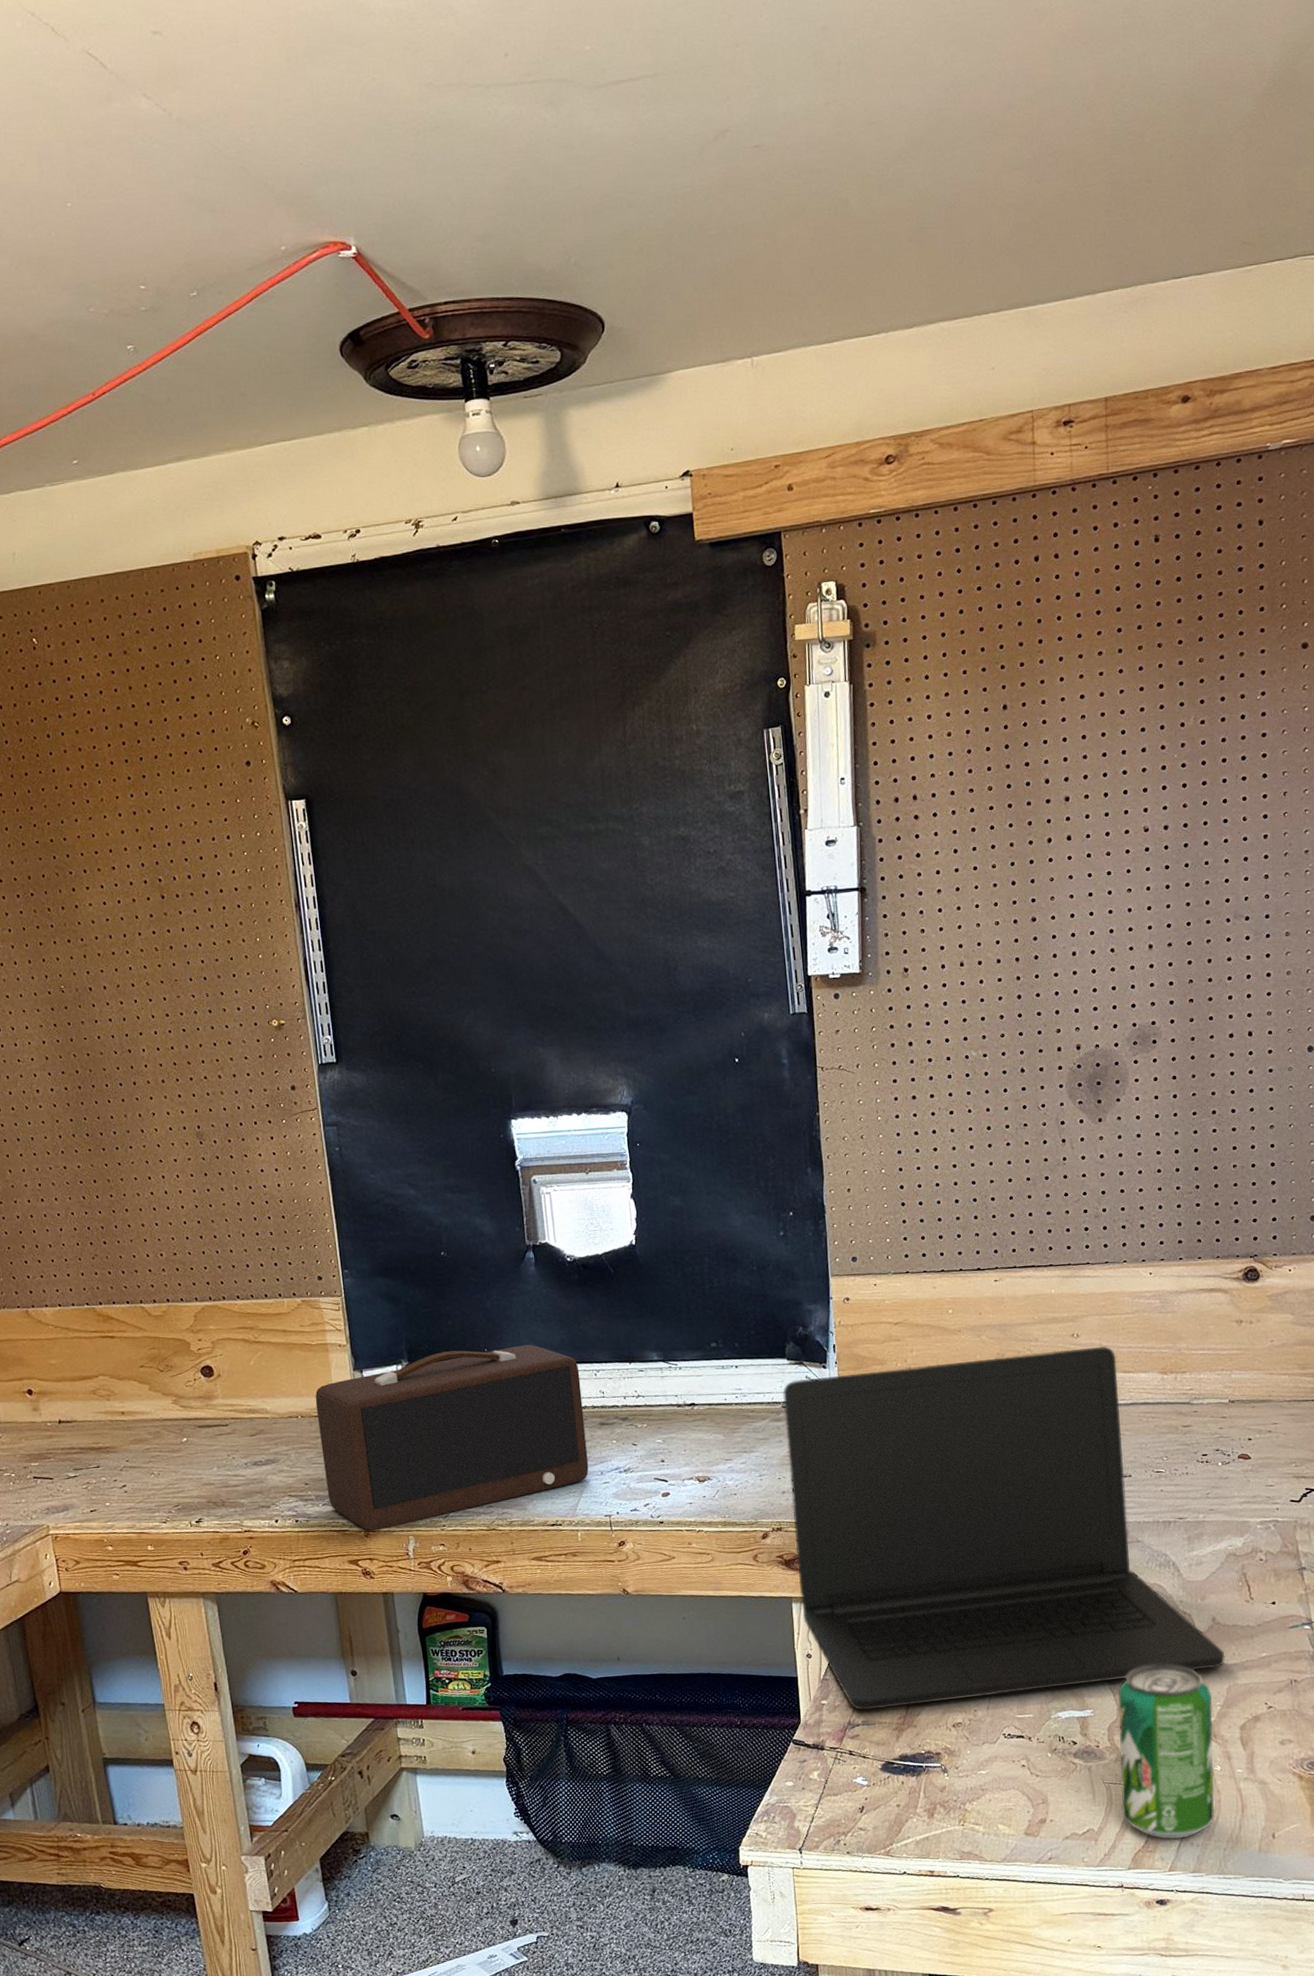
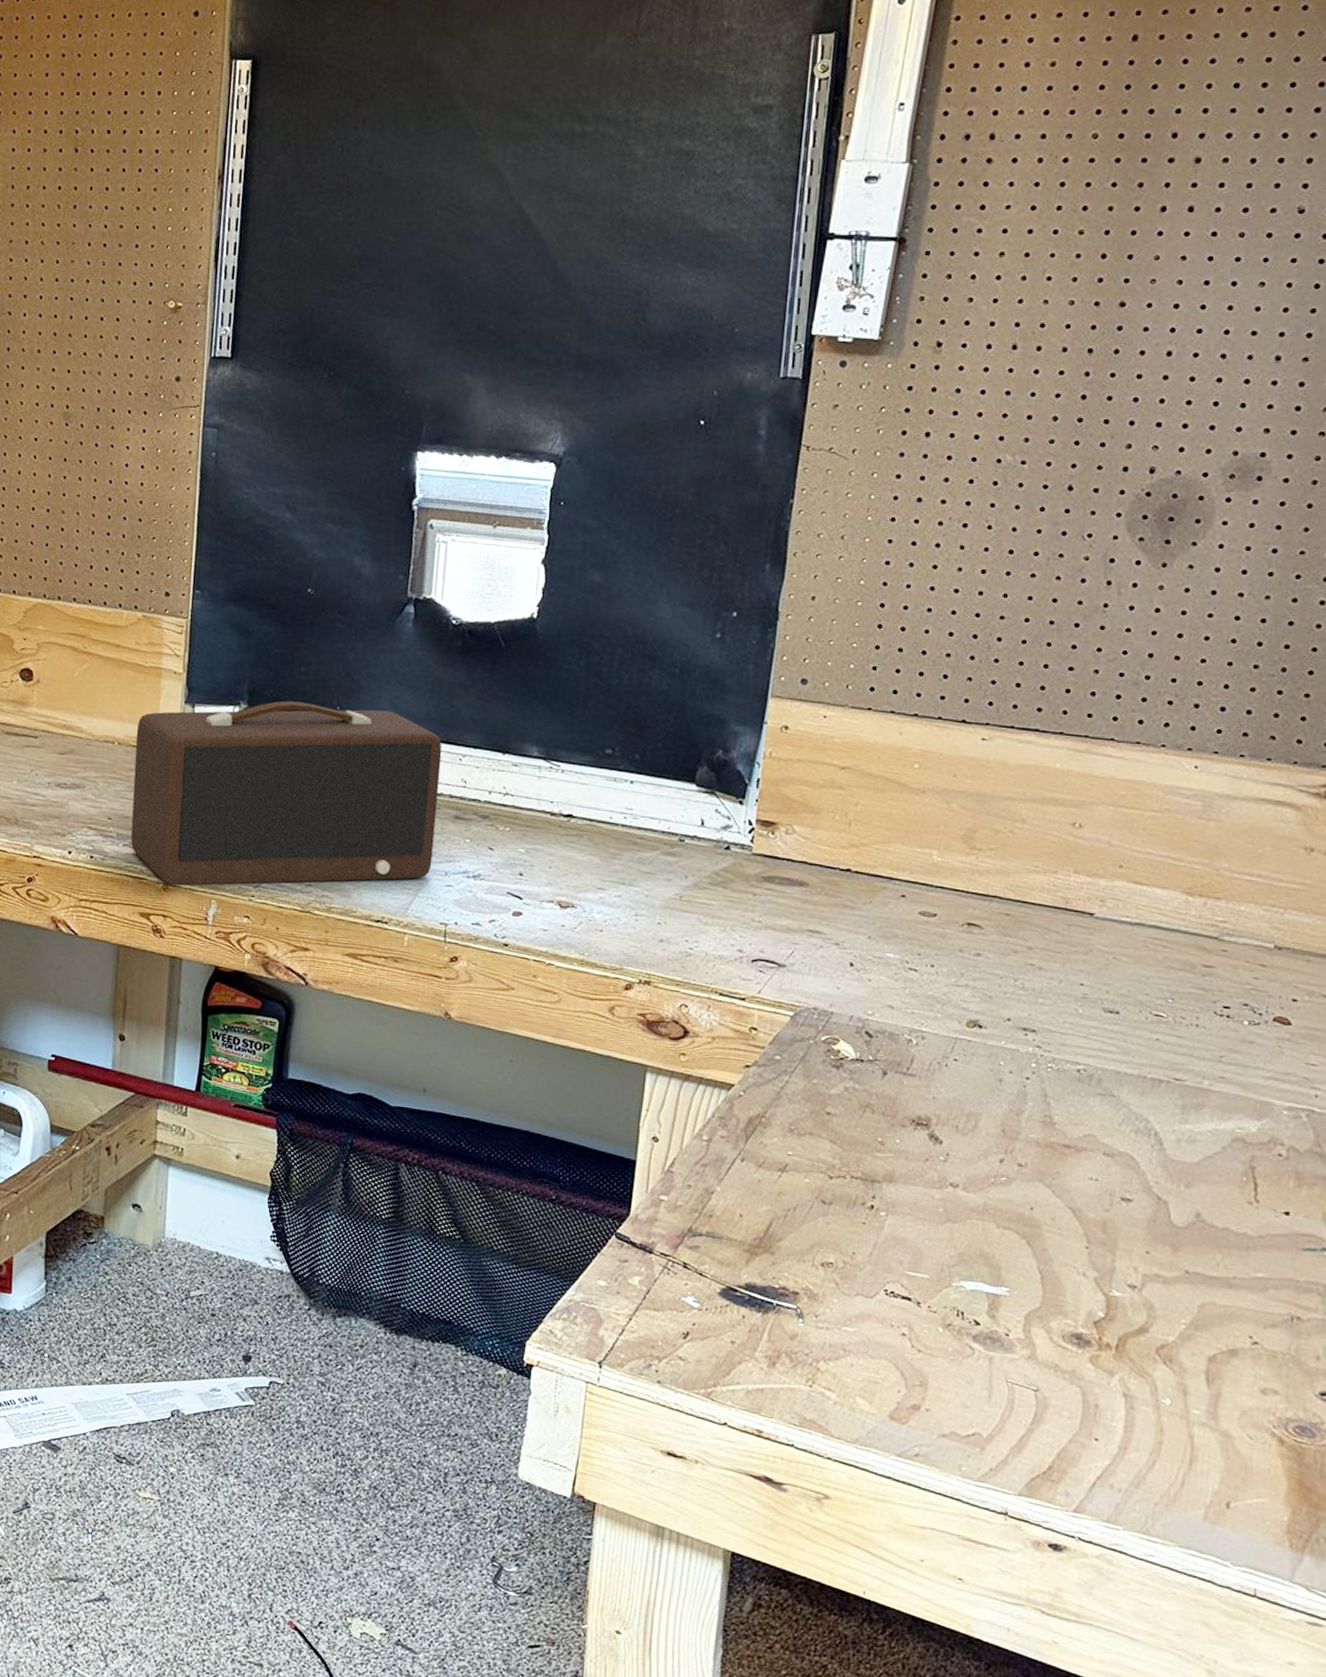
laptop: present [783,1345,1225,1711] -> none [656,811,1205,1276]
beverage can: present [1117,1663,1215,1840] -> none [1024,1250,1177,1478]

